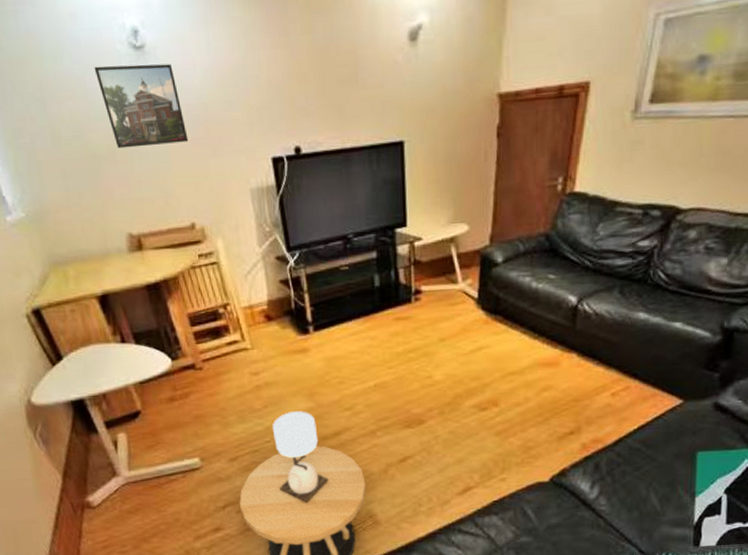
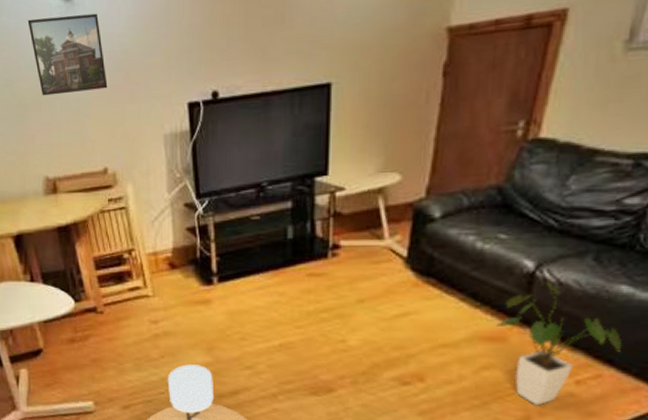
house plant: none [550,313,643,417] -> present [495,281,623,406]

